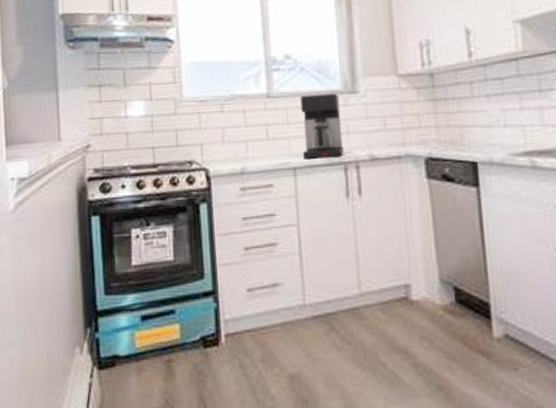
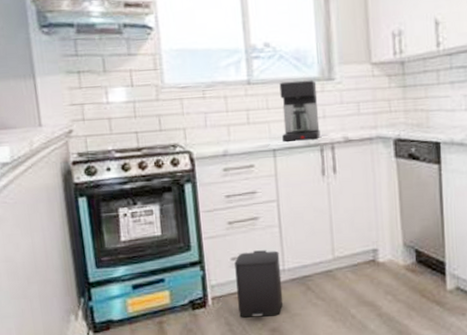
pedal bin: none [250,281,304,360] -> present [234,250,283,318]

